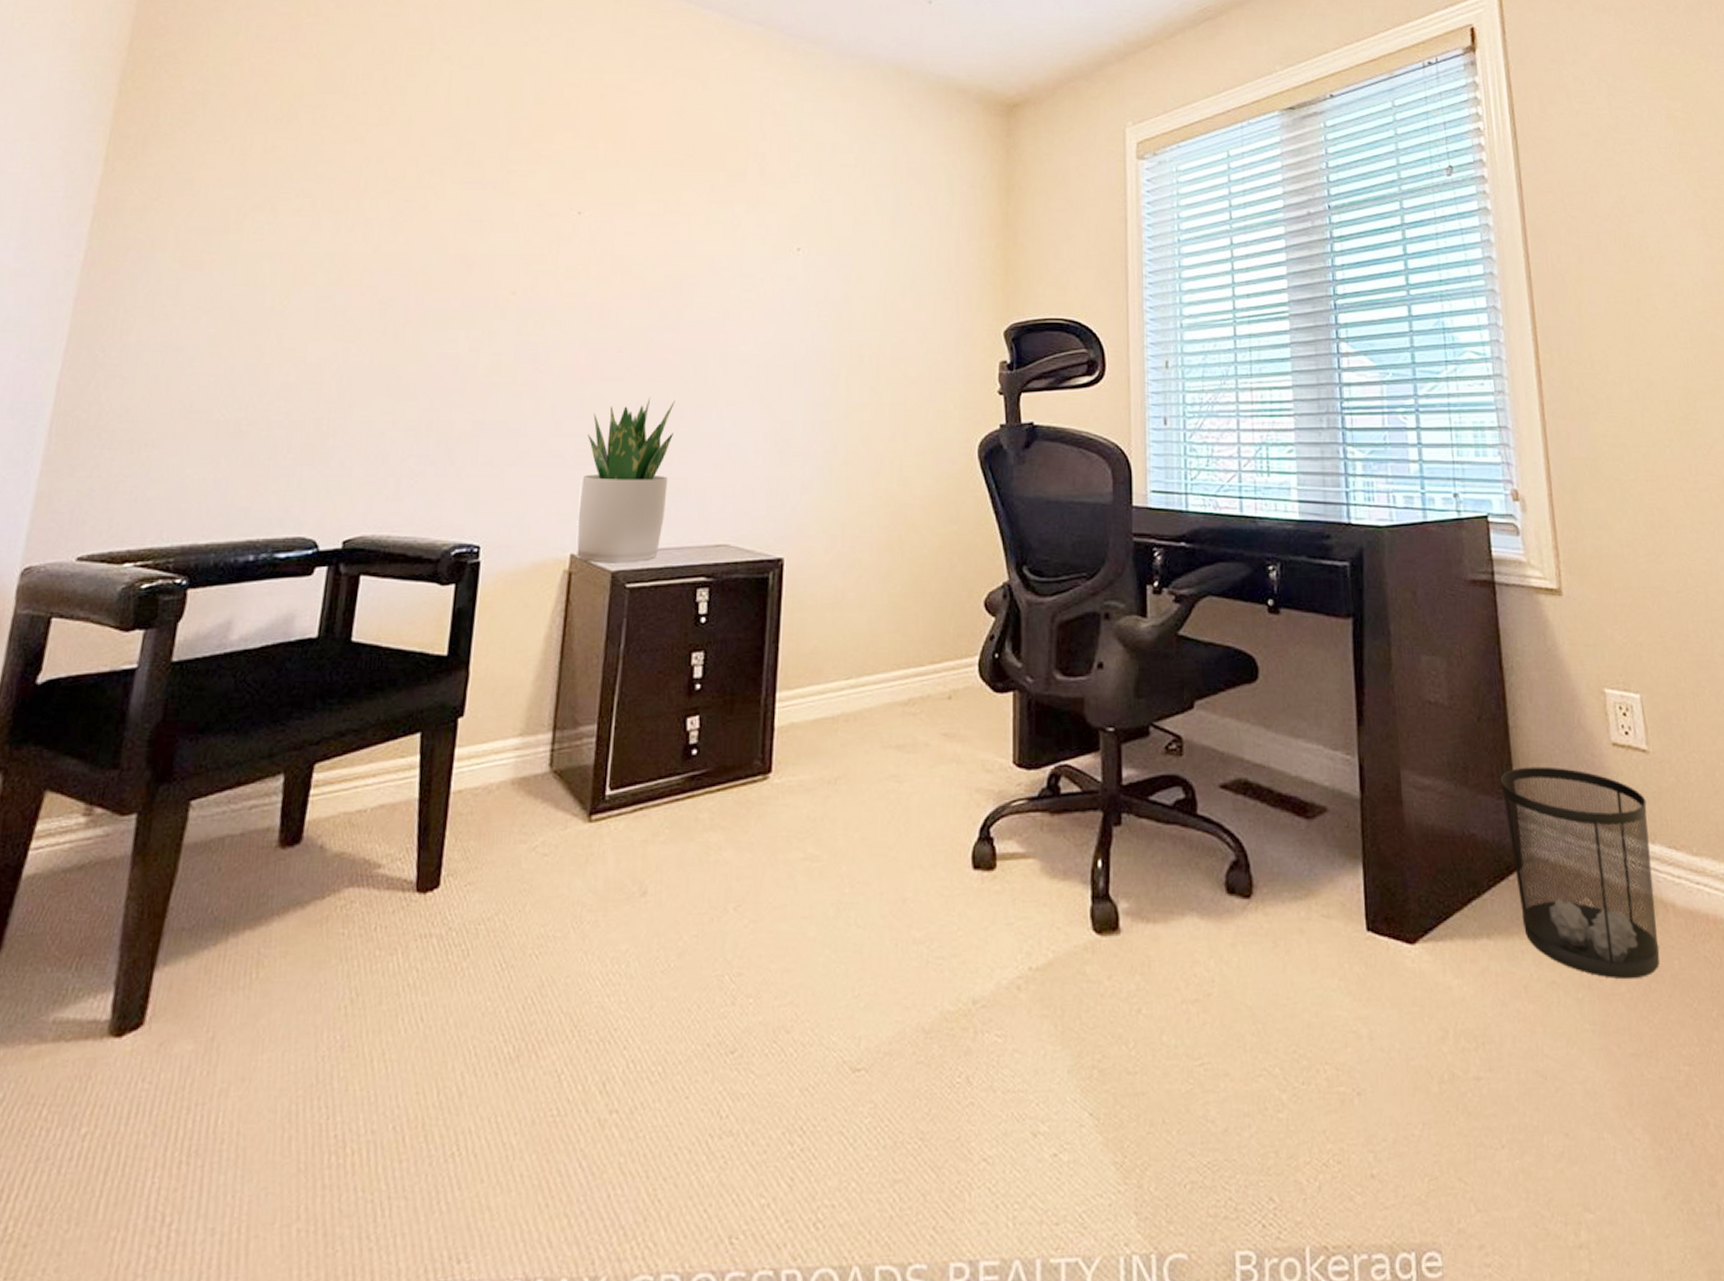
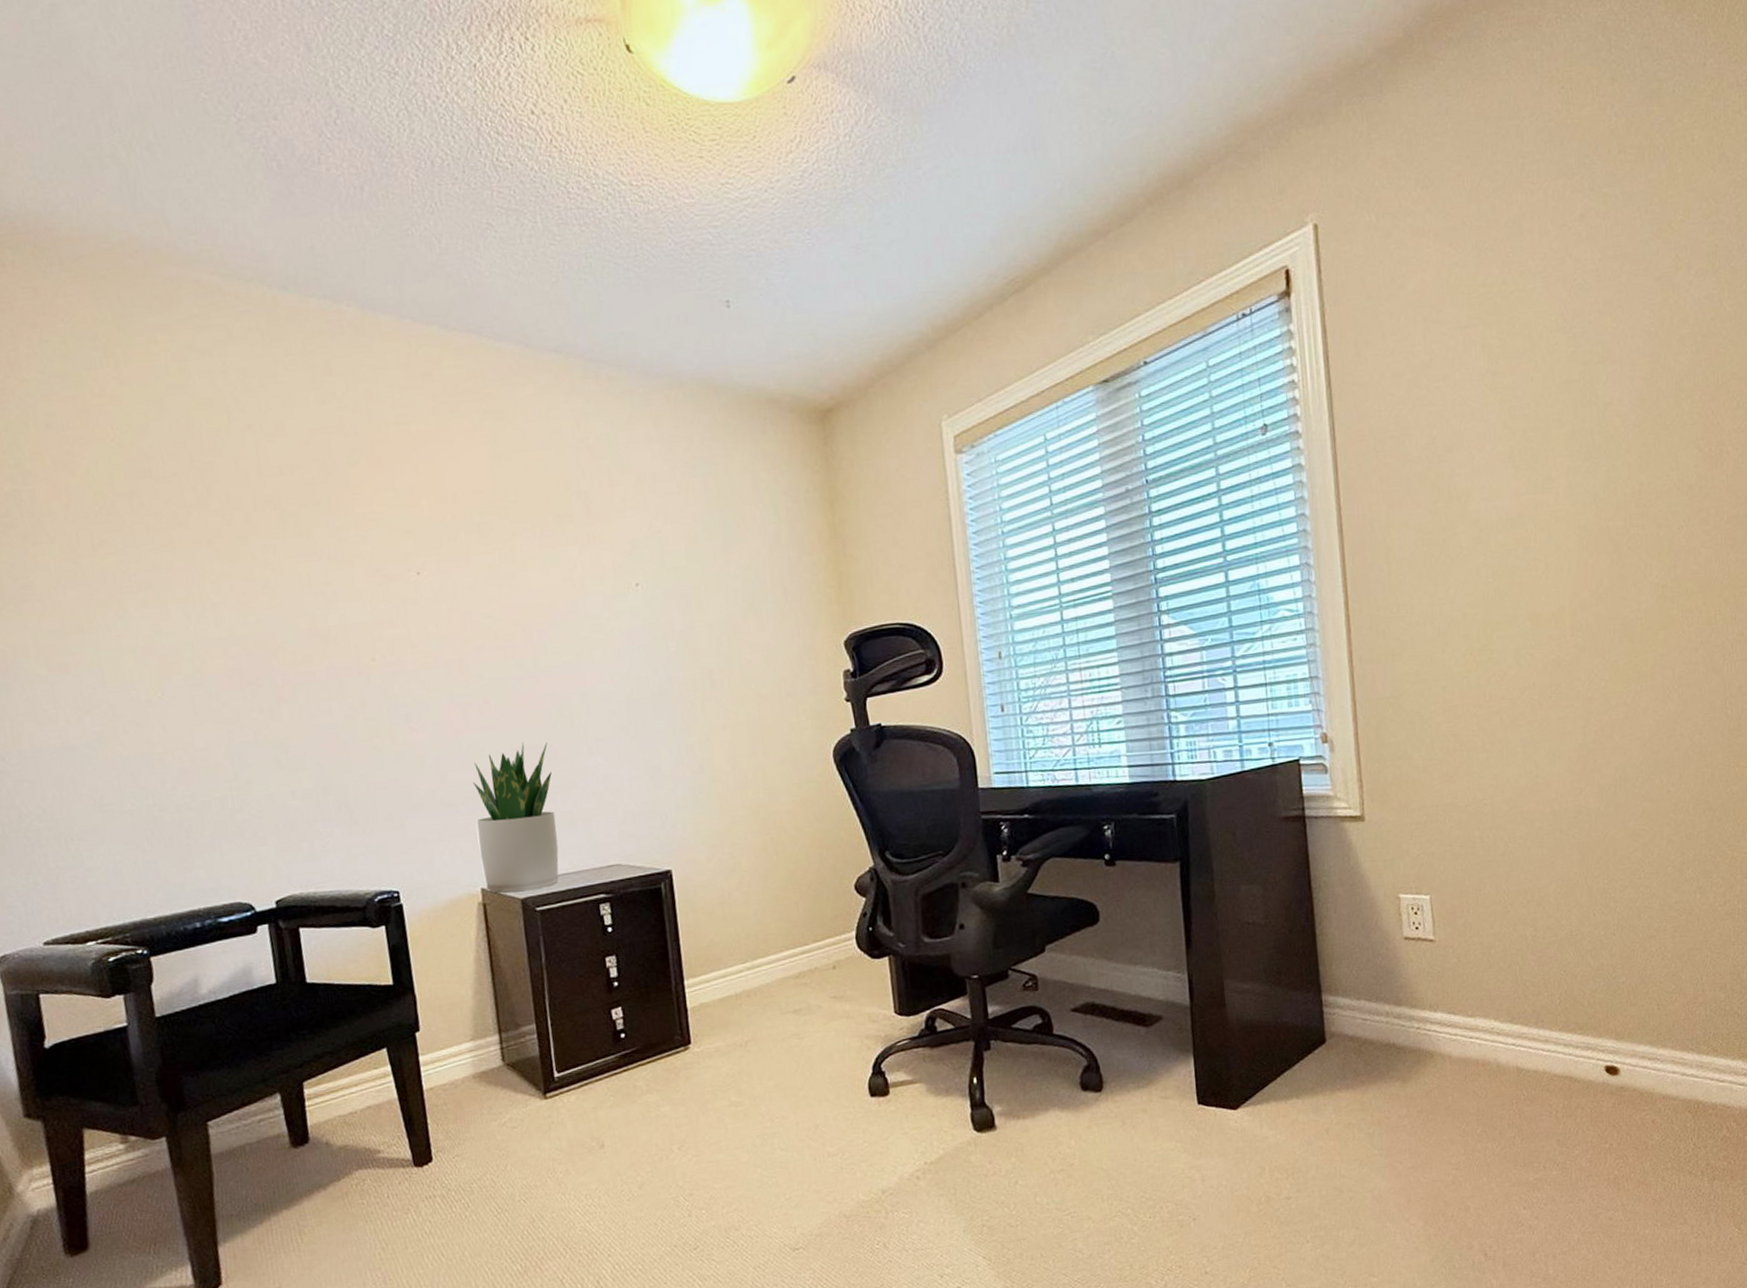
waste bin: present [1500,766,1660,979] -> none [1308,962,1437,1116]

